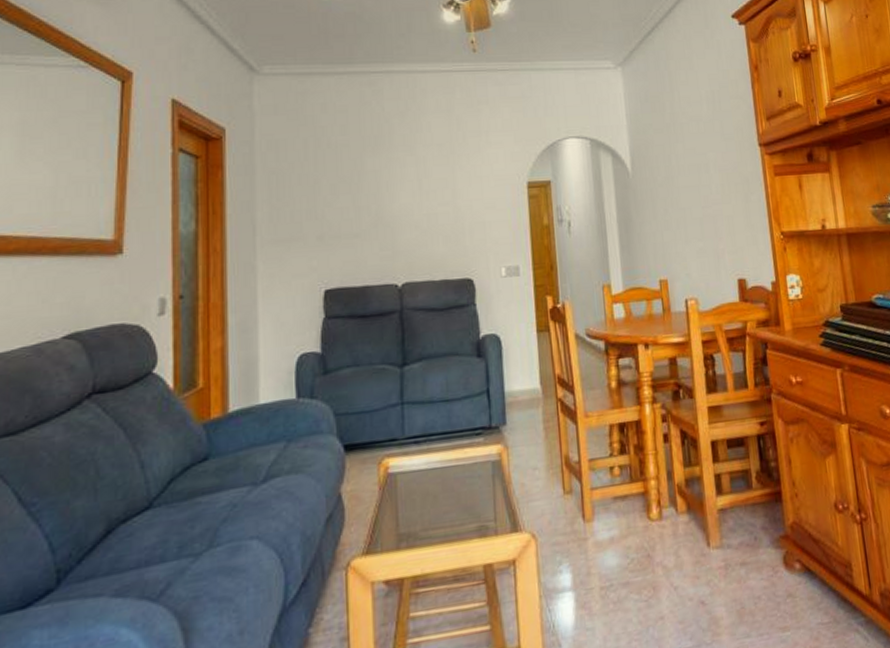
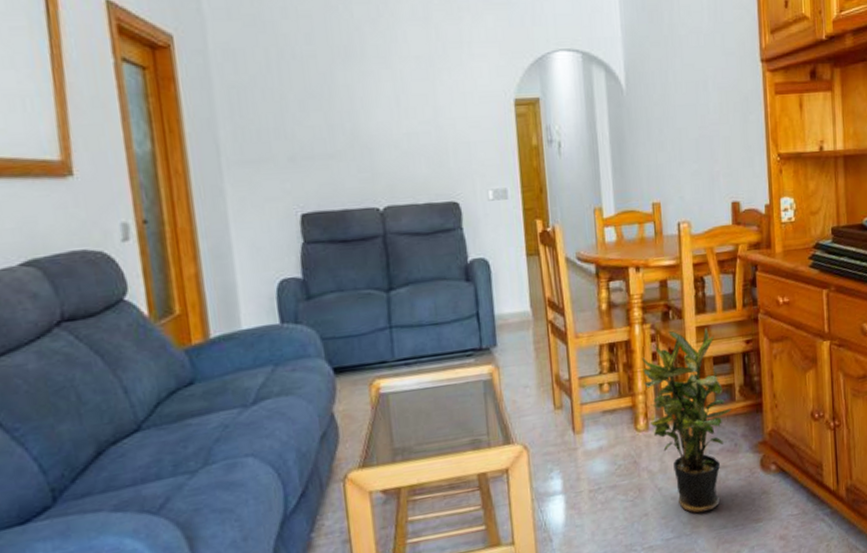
potted plant: none [653,408,750,619] -> present [642,328,733,514]

